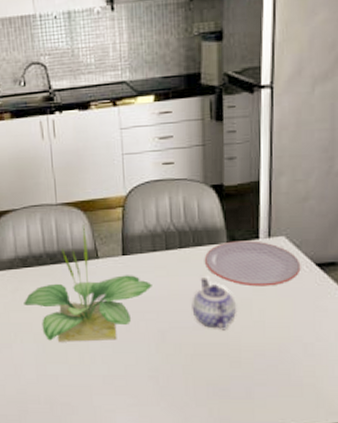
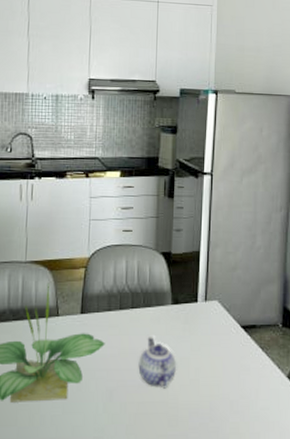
plate: present [204,240,301,287] -> none [151,303,230,346]

